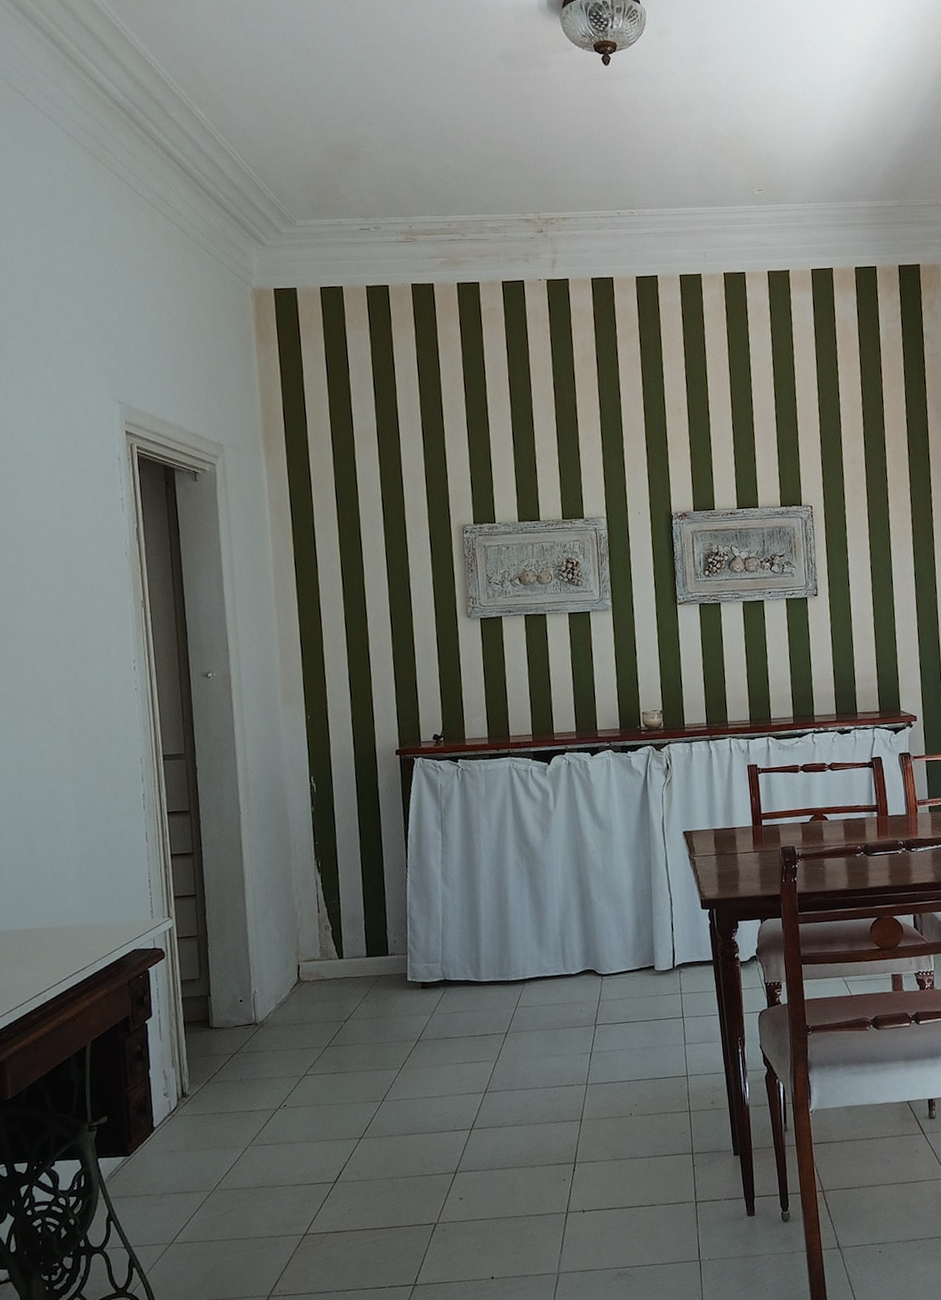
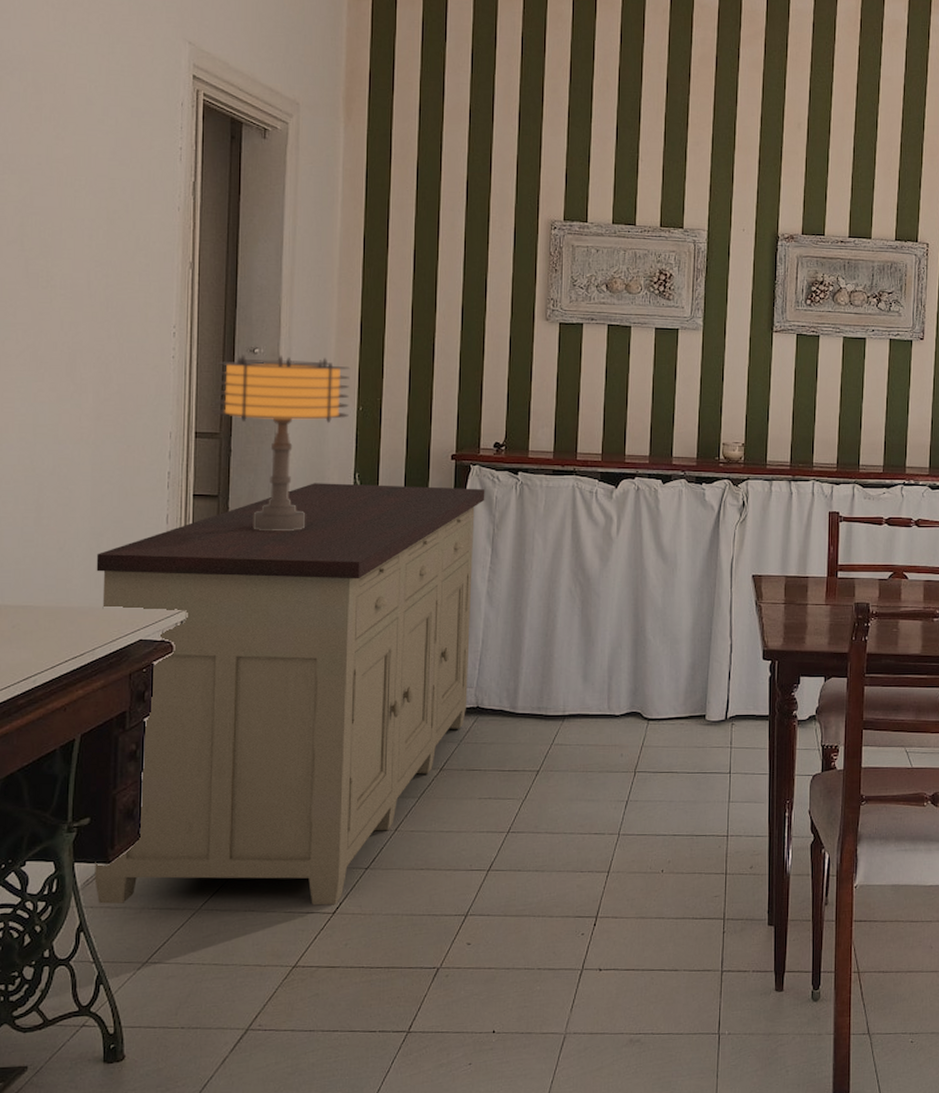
sideboard: none [87,779,435,1194] -> present [94,483,485,906]
table lamp: none [174,674,299,839] -> present [215,354,351,532]

